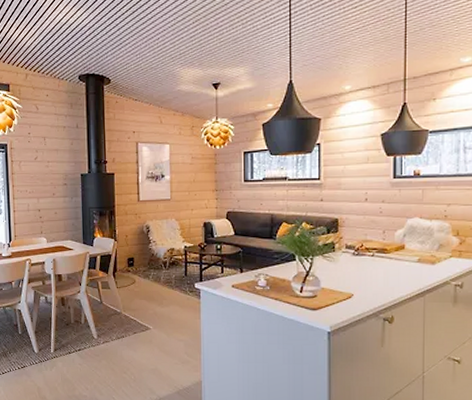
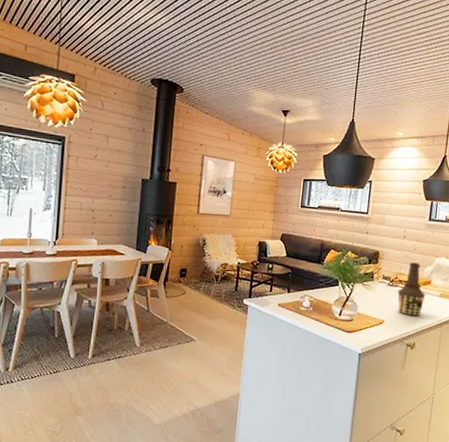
bottle: none [366,227,400,287] -> present [397,262,426,317]

